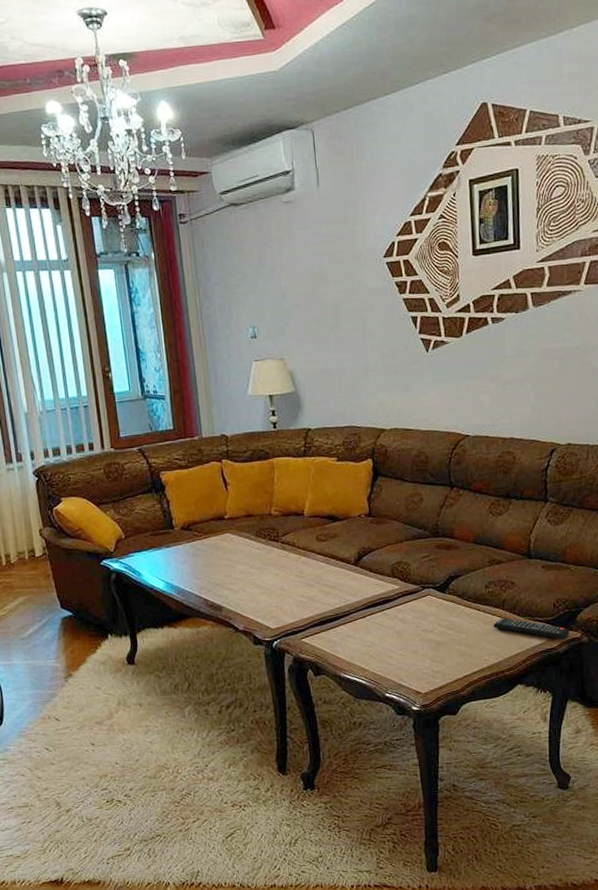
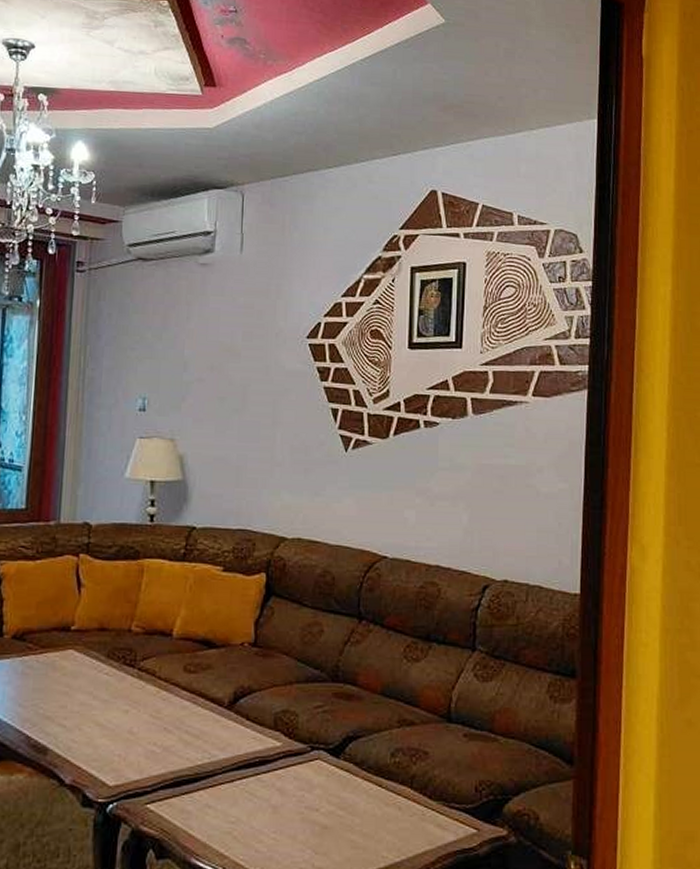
remote control: present [493,618,570,640] -> none [397,800,494,838]

